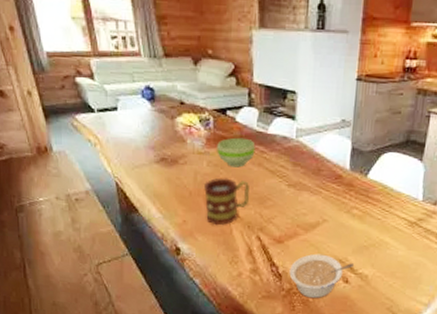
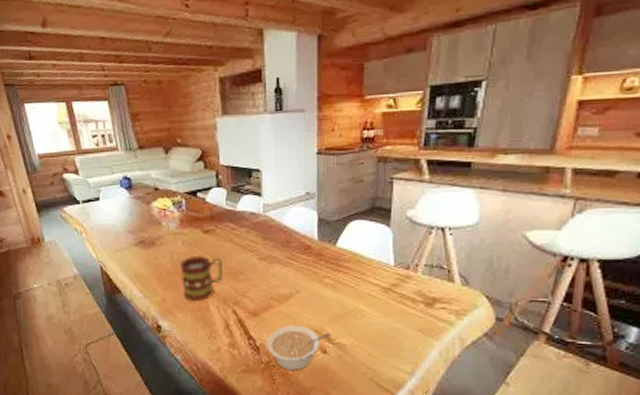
bowl: present [217,137,256,168] -> none [190,217,226,245]

